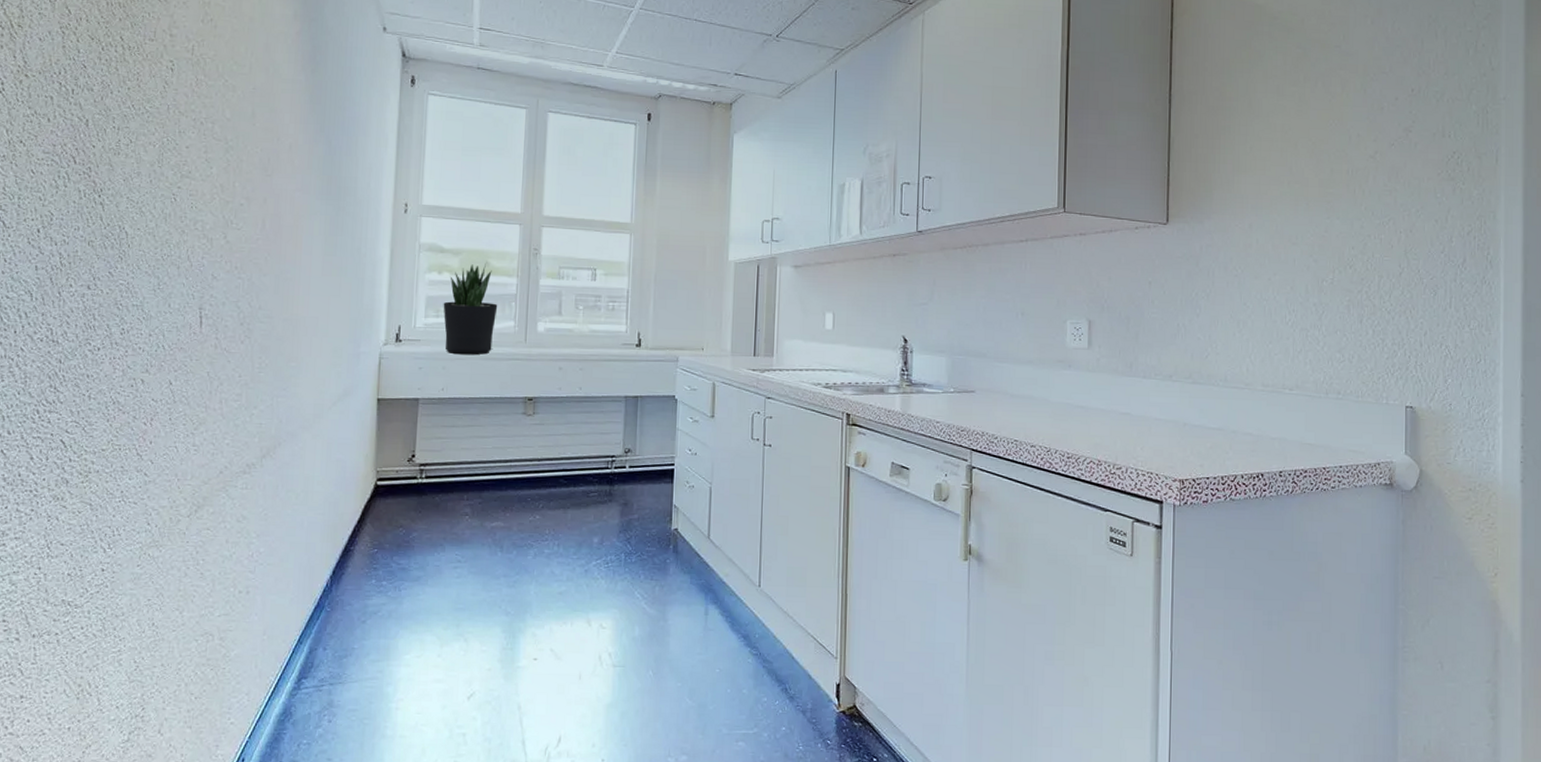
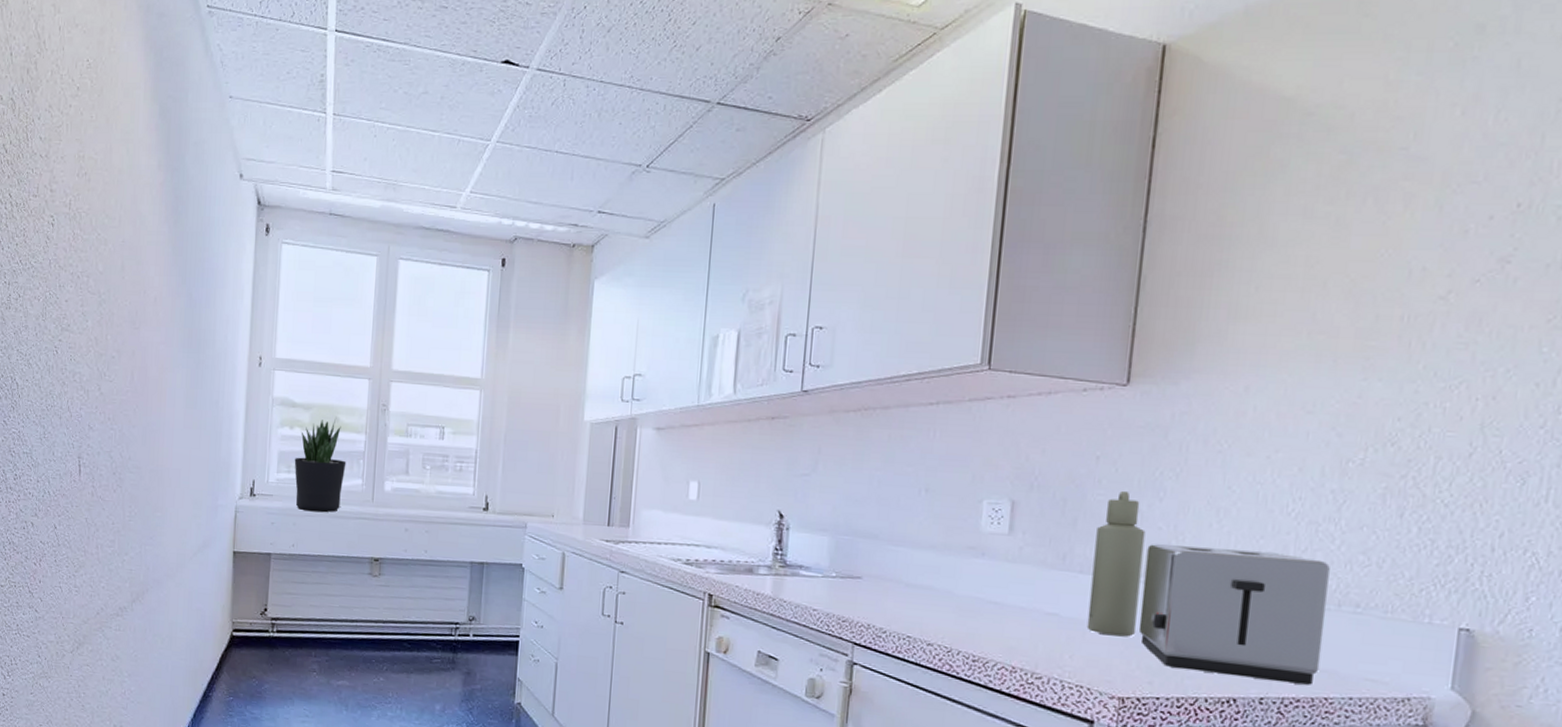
bottle: none [1152,309,1189,429] -> present [1086,490,1146,637]
toaster: none [1190,350,1319,458] -> present [1138,543,1330,685]

